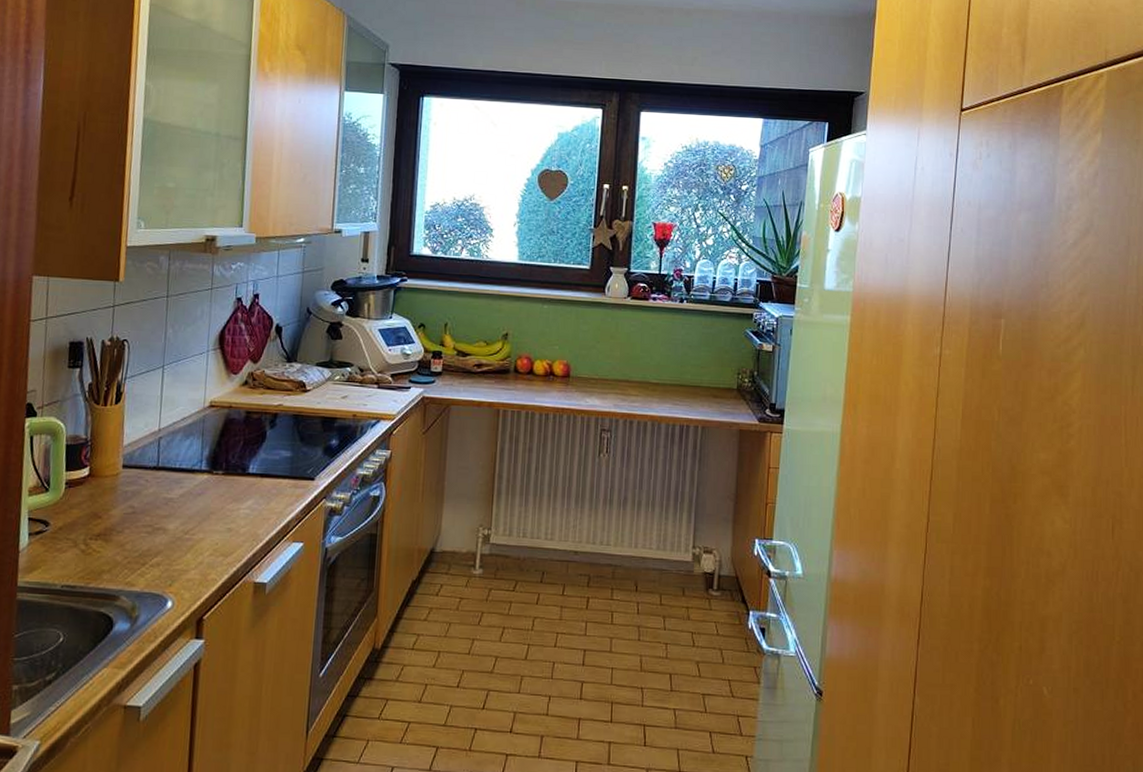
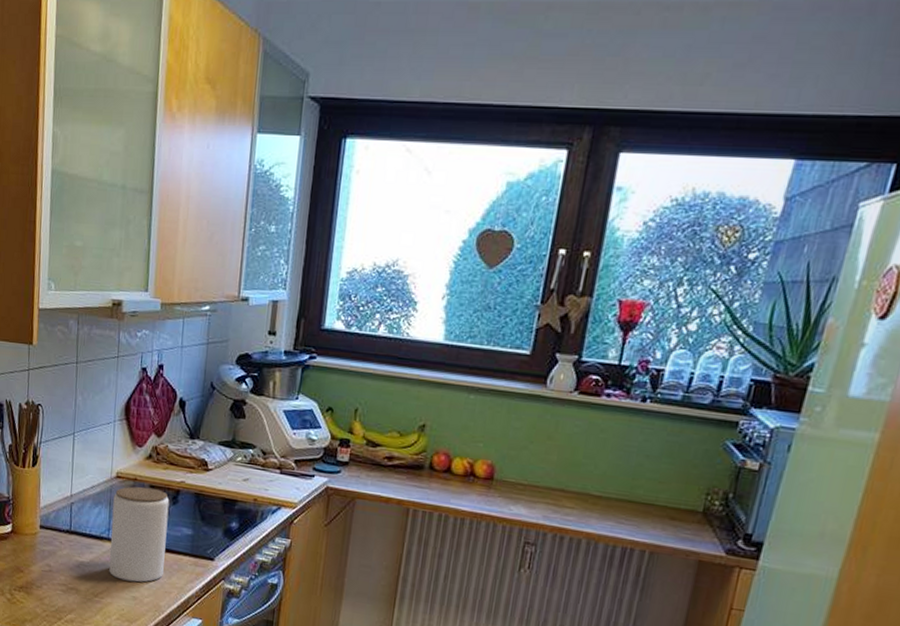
jar: none [201,413,267,513] -> present [109,486,170,582]

